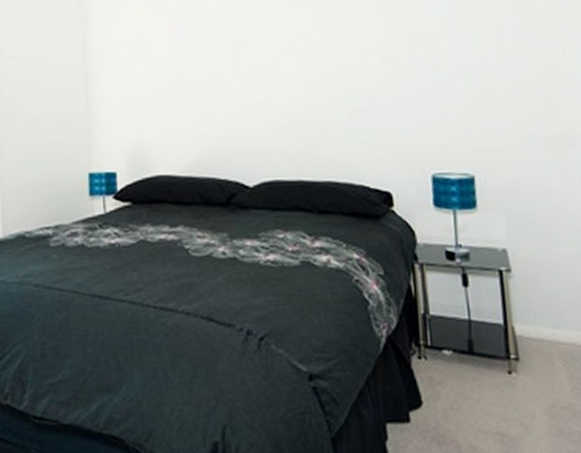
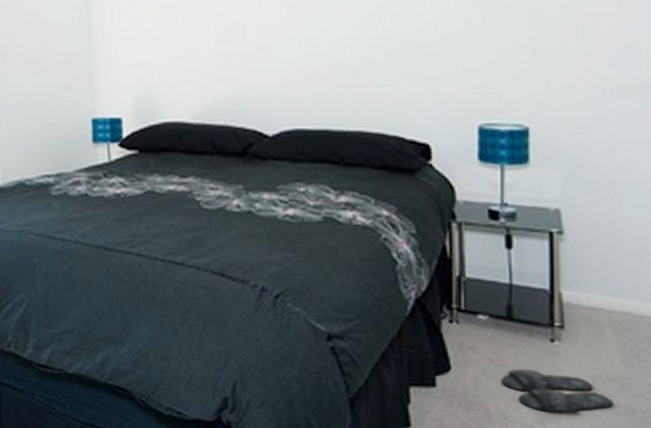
slippers: none [467,400,568,444] -> present [501,368,613,413]

